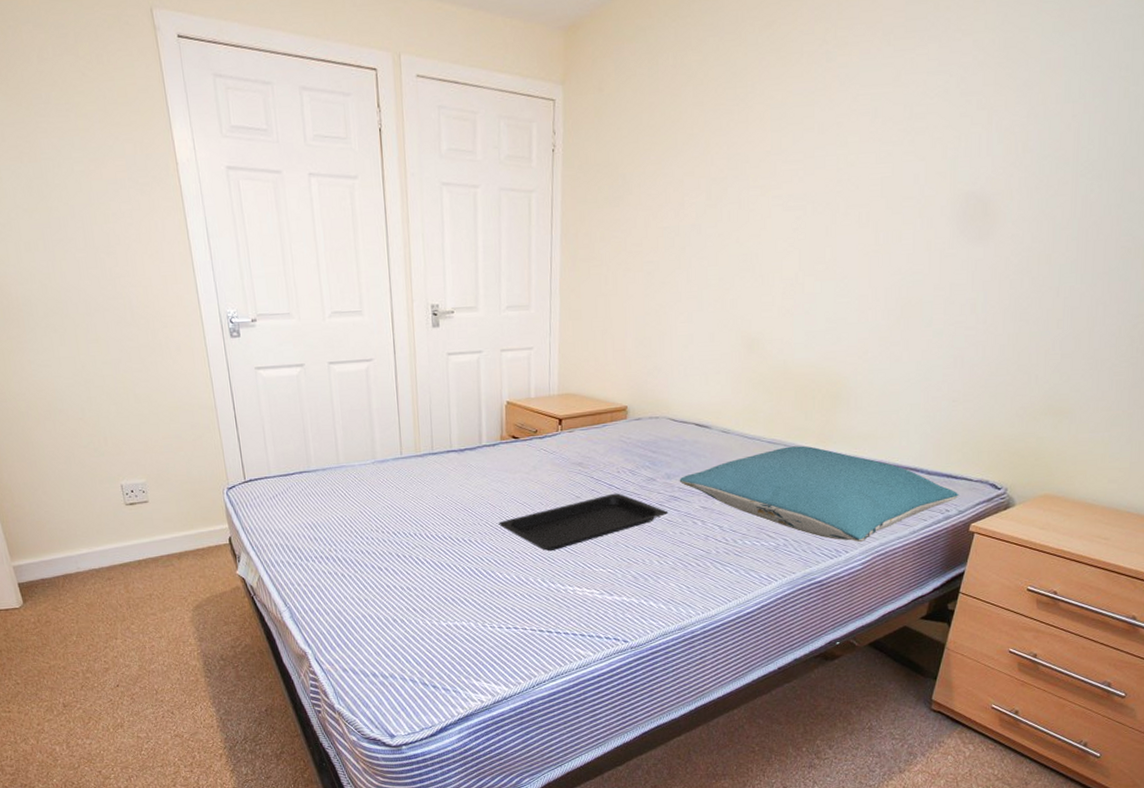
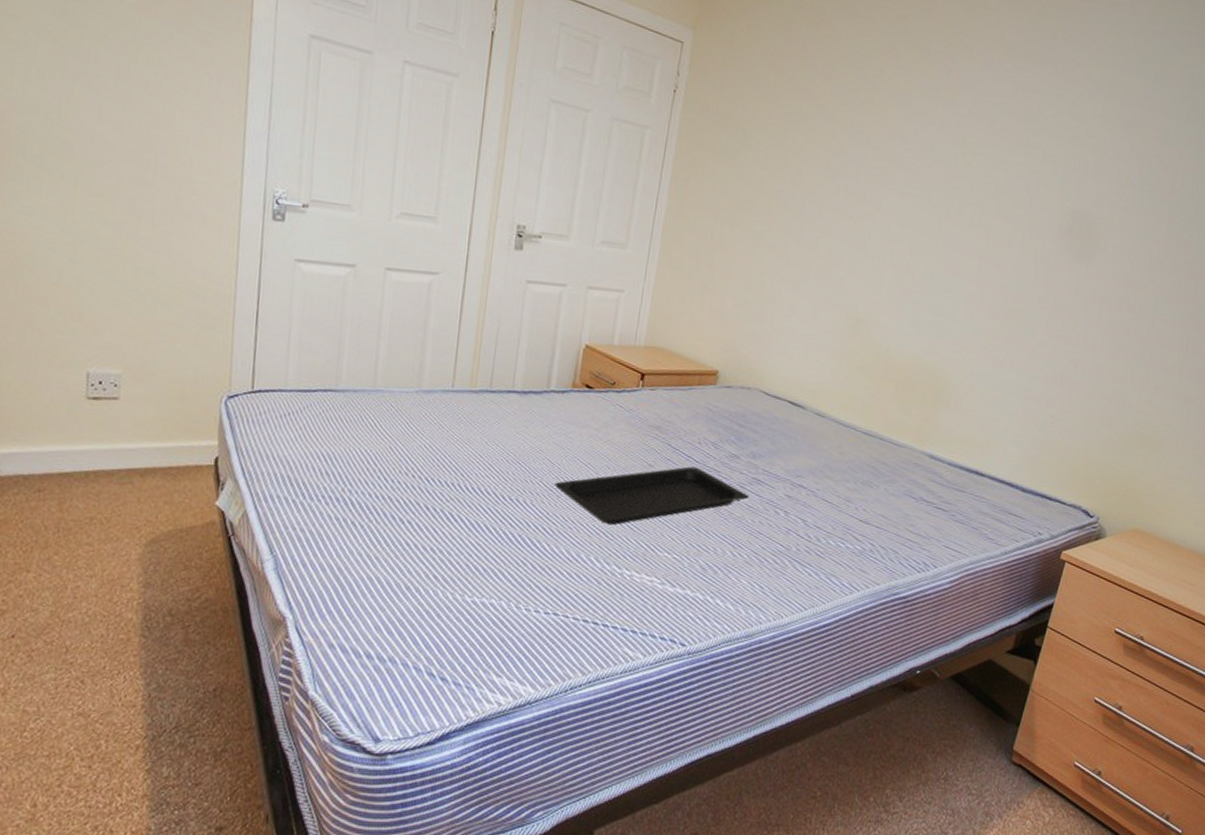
pillow: present [679,445,959,542] -> none [765,440,1052,557]

